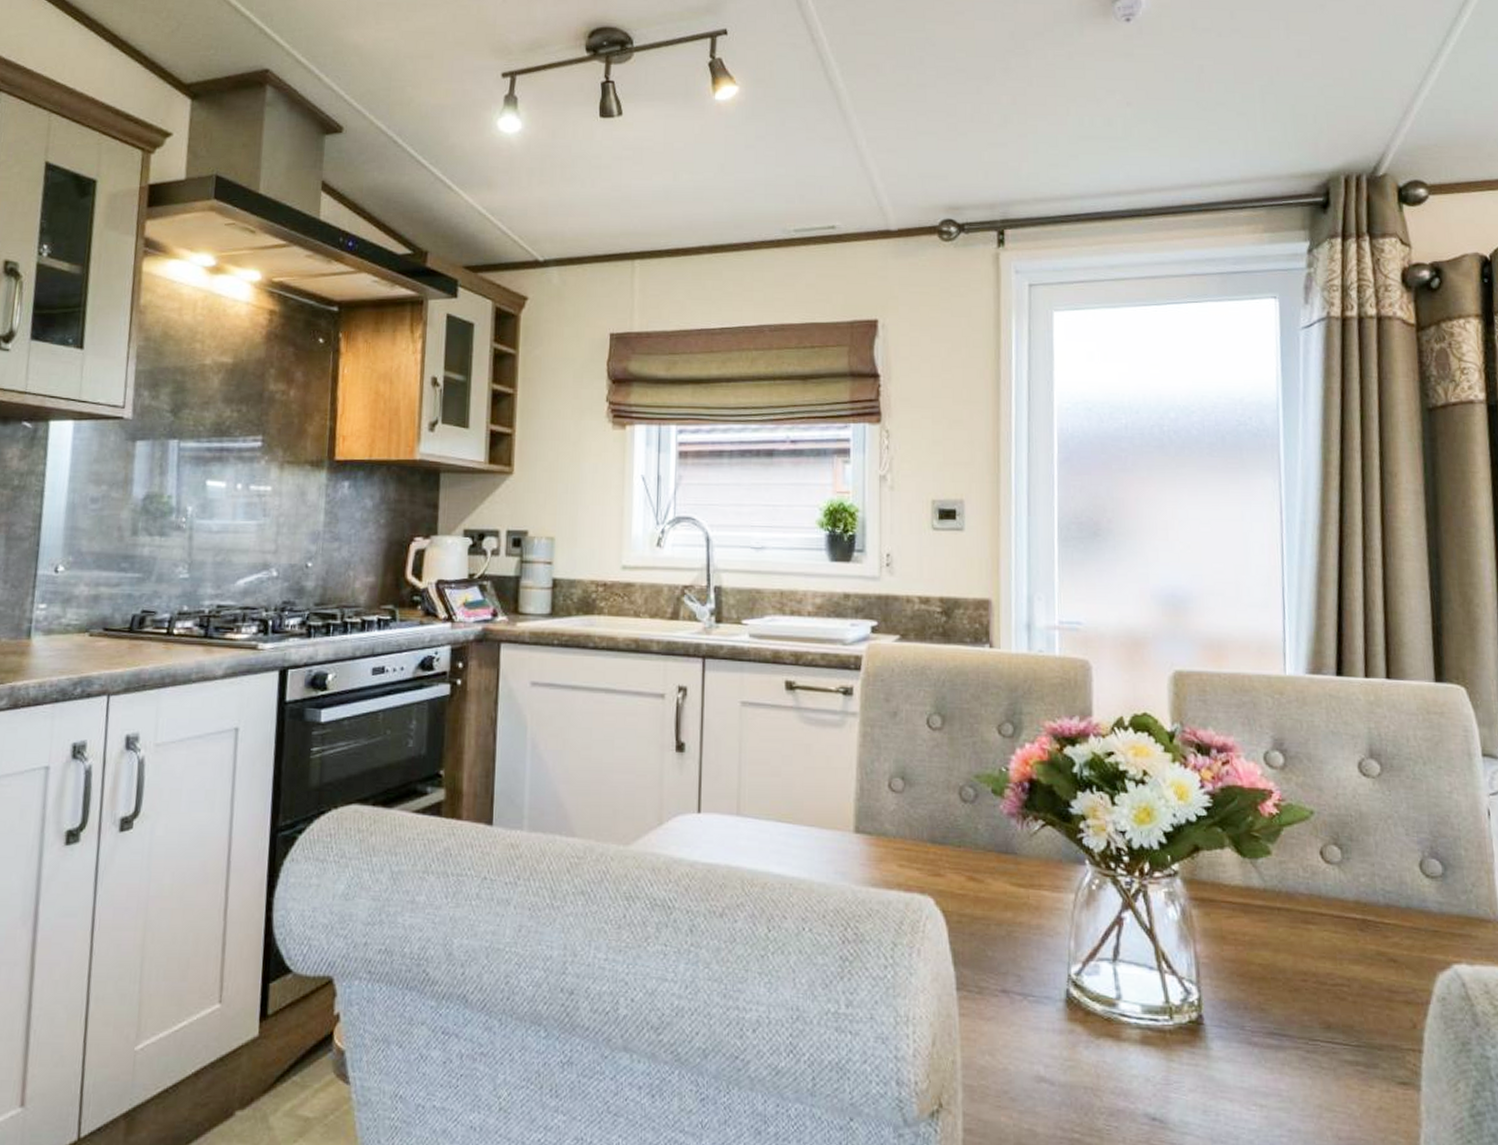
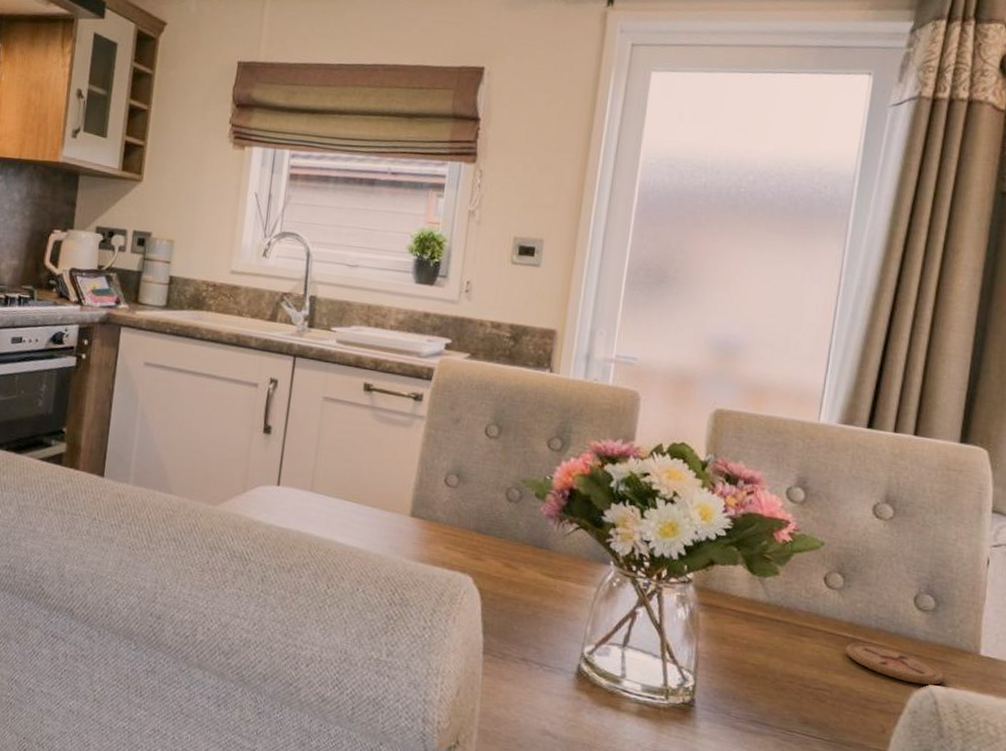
coaster: none [1357,923,1467,965] -> present [846,642,944,686]

